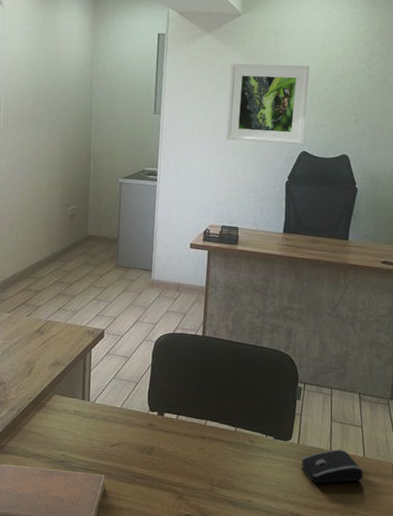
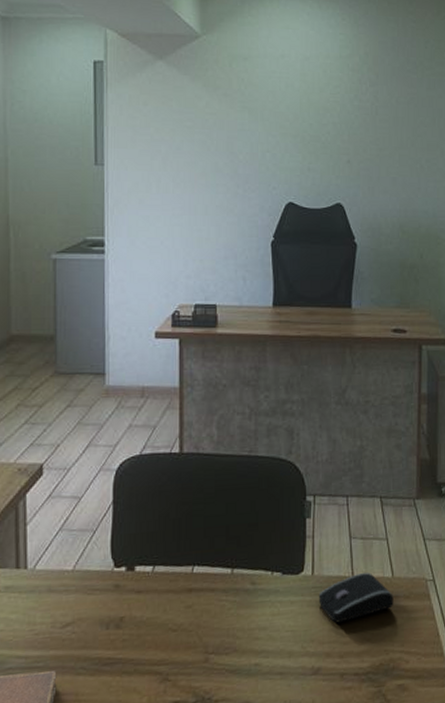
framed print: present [225,63,309,145] -> none [191,96,288,195]

